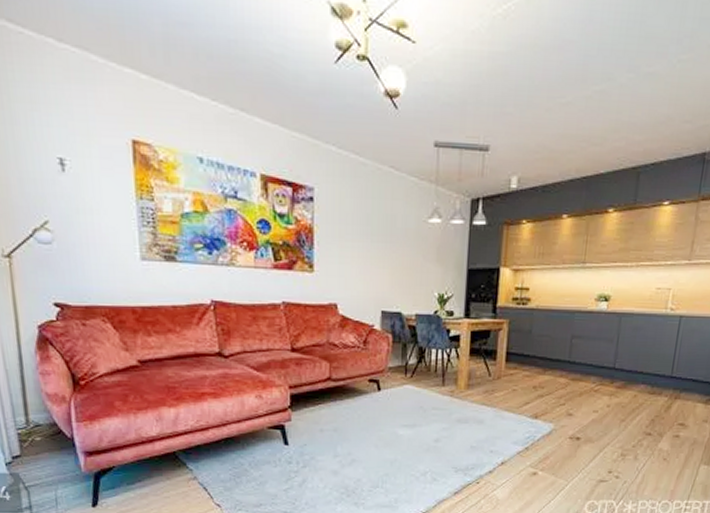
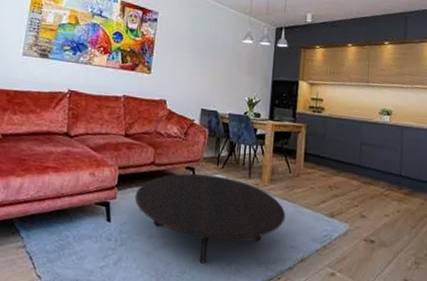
table: none [313,385,485,476] -> present [134,173,286,264]

